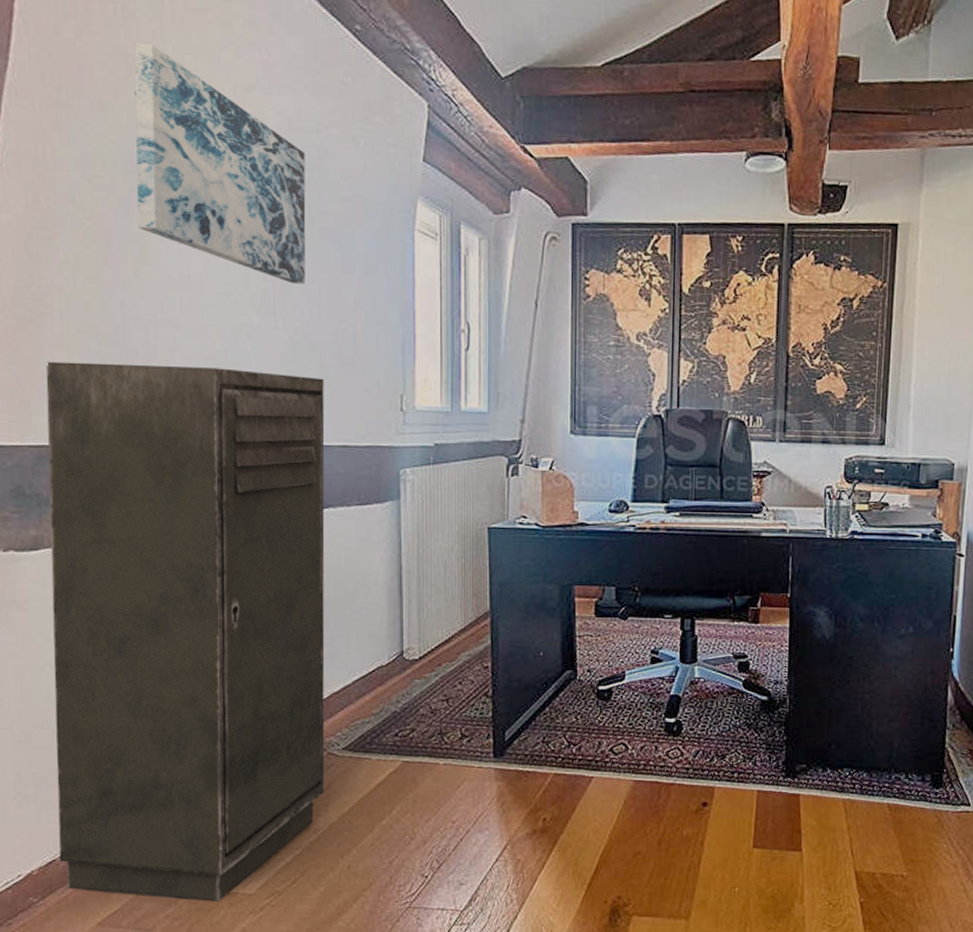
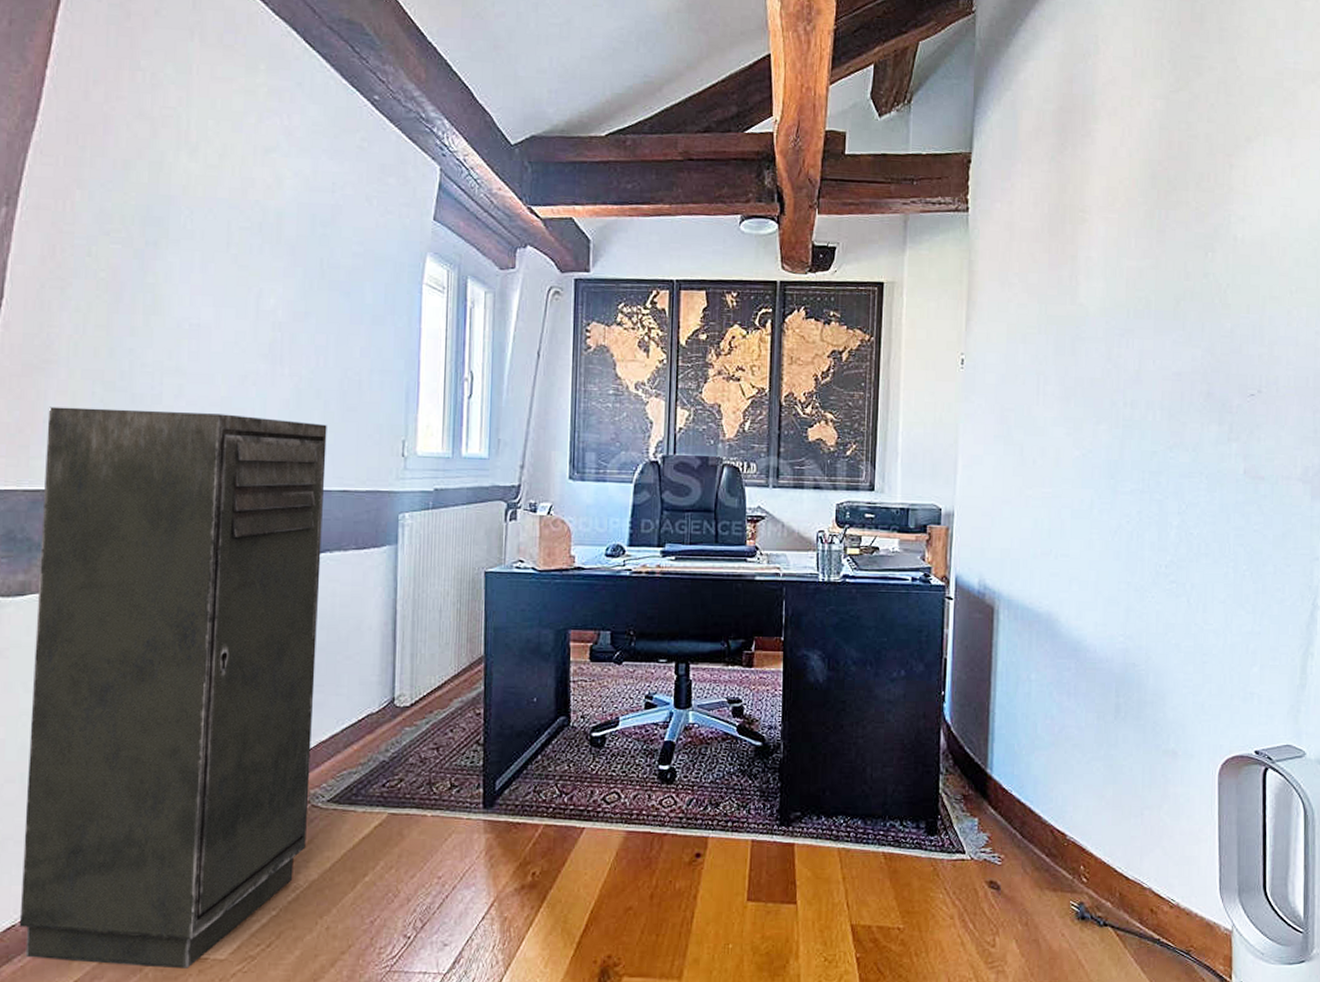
wall art: present [134,42,306,284] -> none [151,107,320,334]

